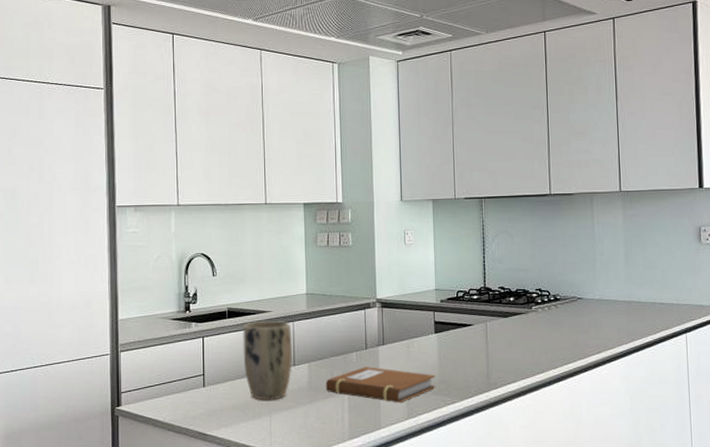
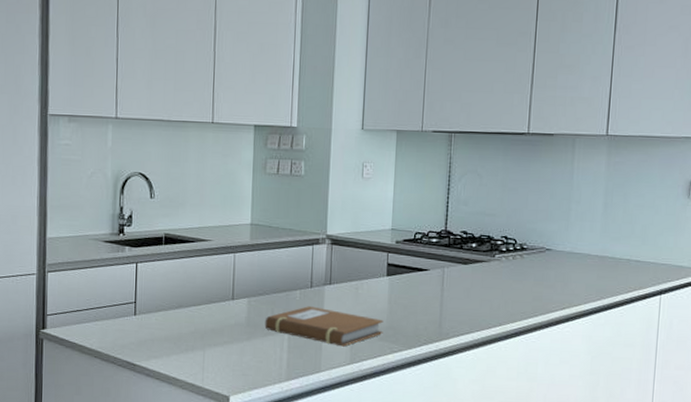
plant pot: present [243,320,293,400] -> none [178,249,233,334]

